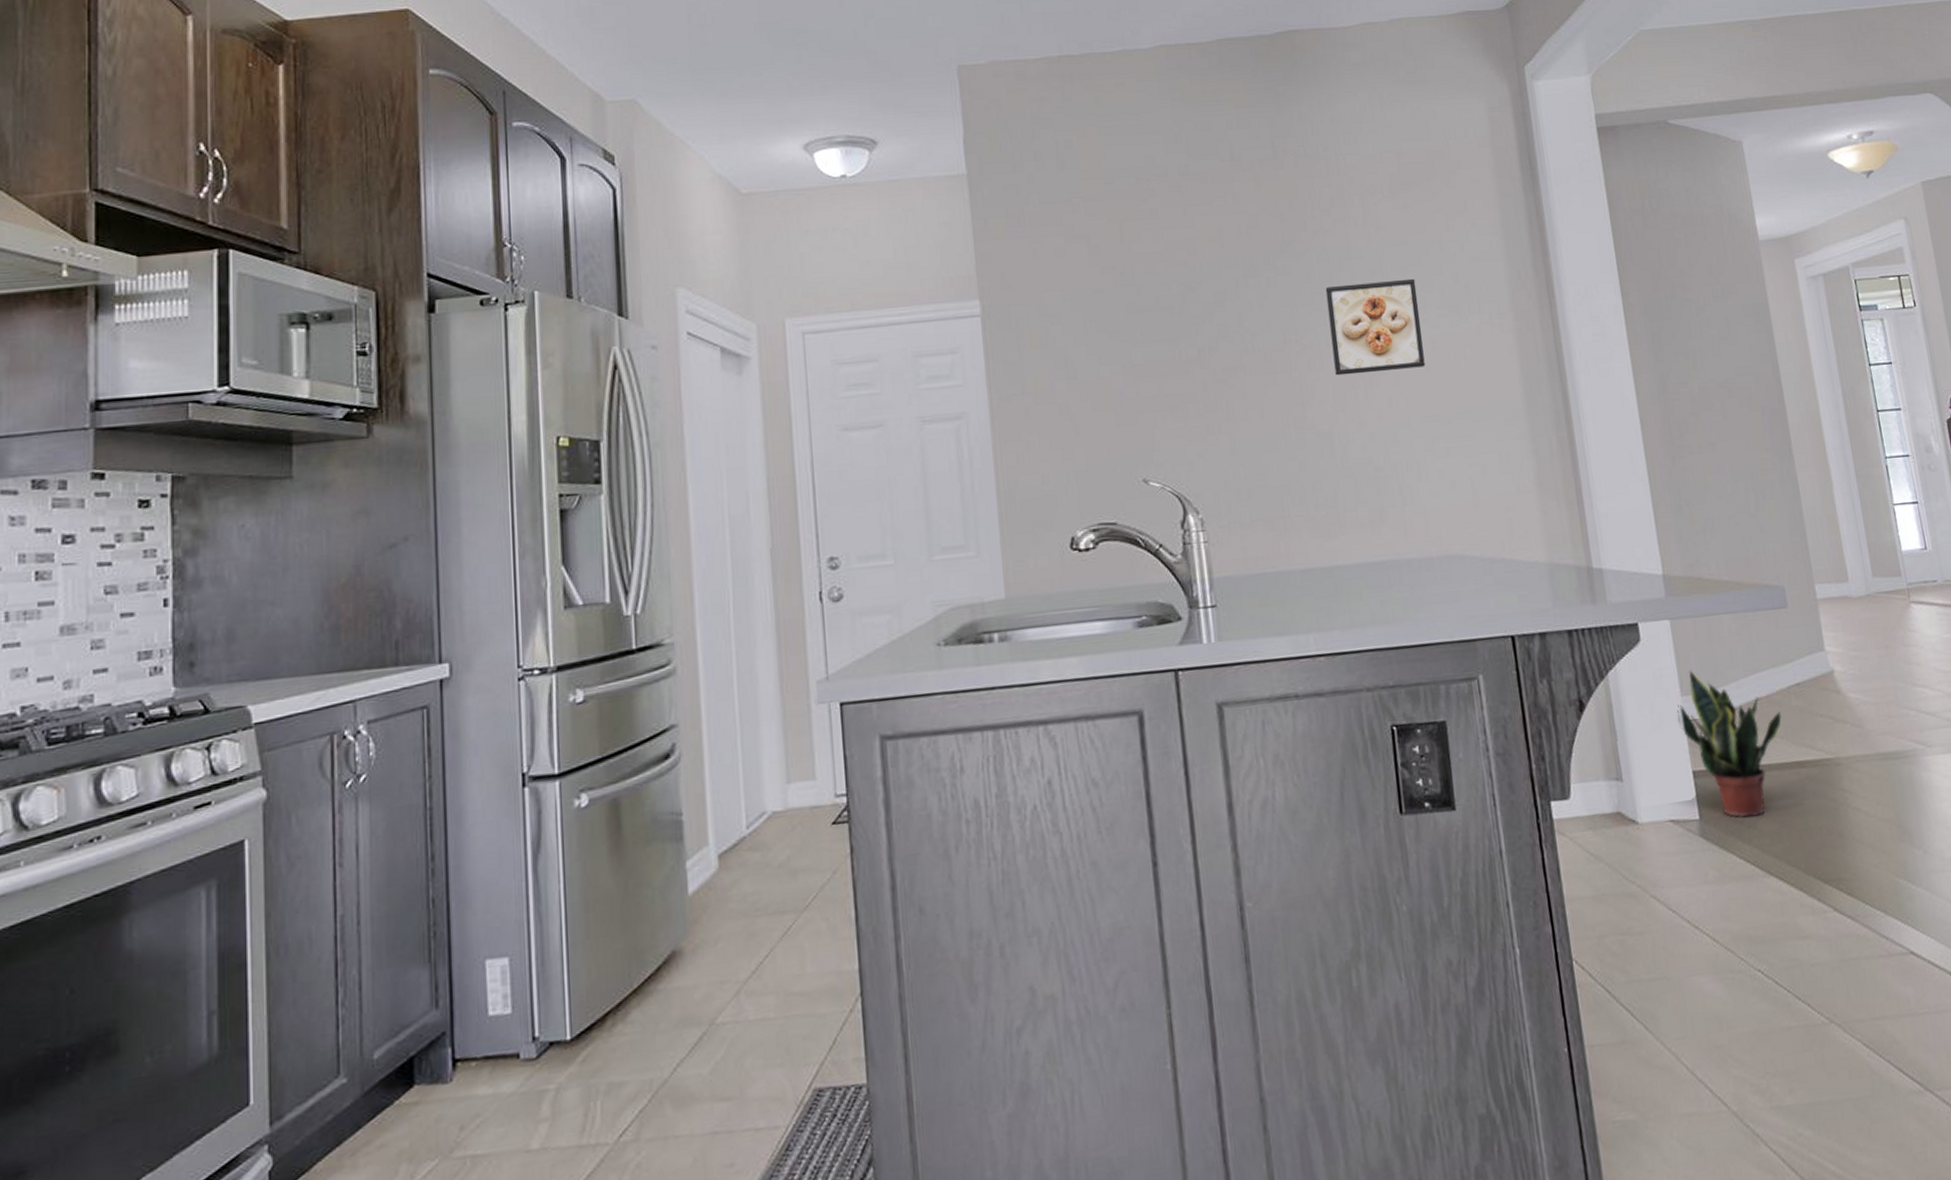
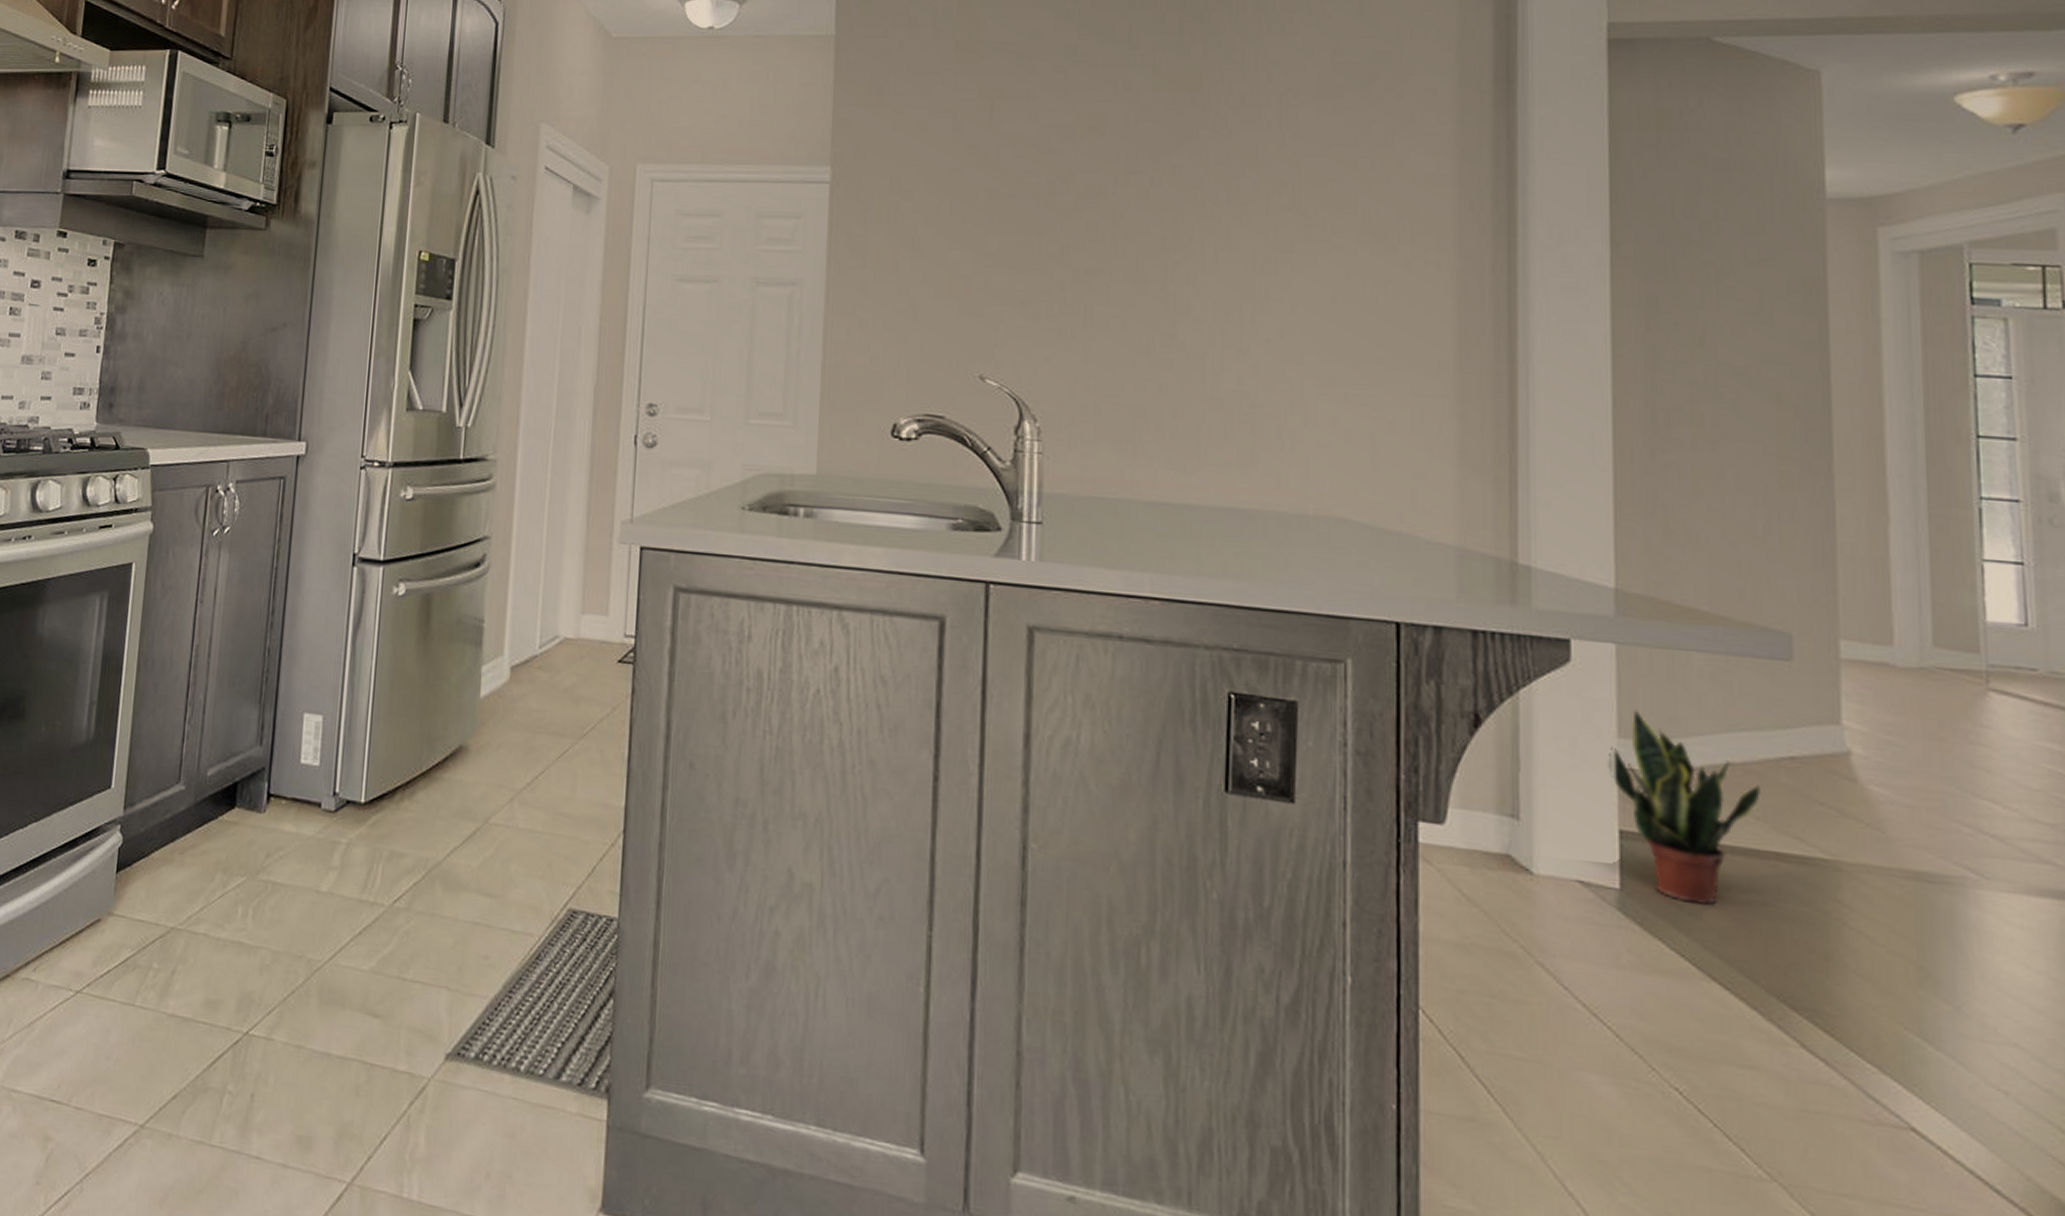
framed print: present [1325,278,1425,376] -> none [1219,193,1334,298]

